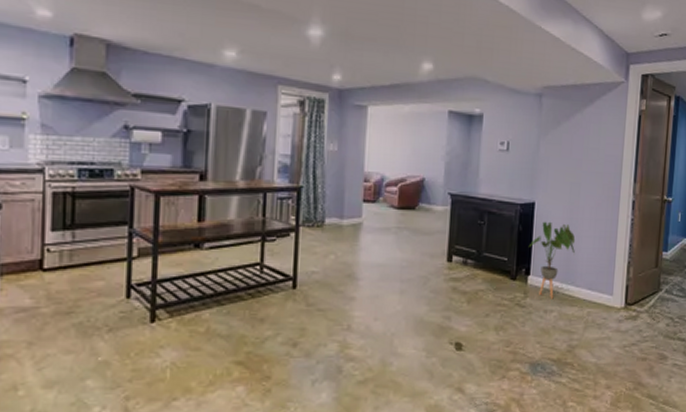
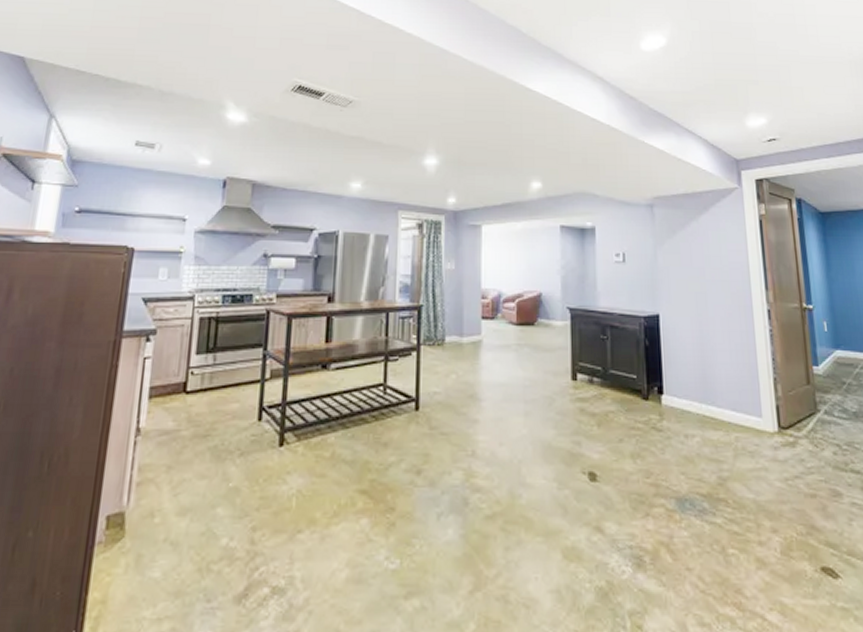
house plant: present [530,221,576,299] -> none [659,334,711,422]

